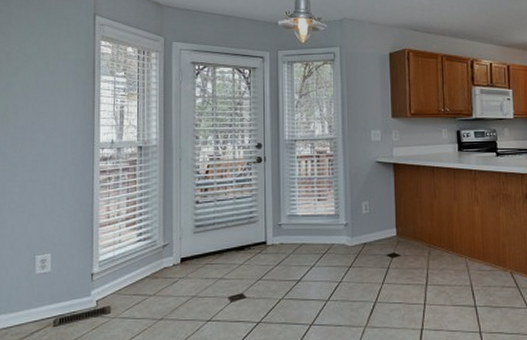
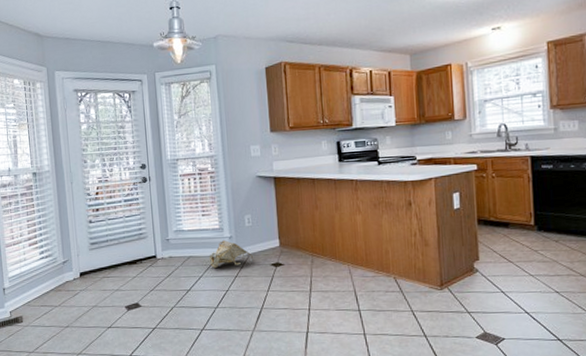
bag: none [322,228,370,258] -> present [209,240,254,269]

